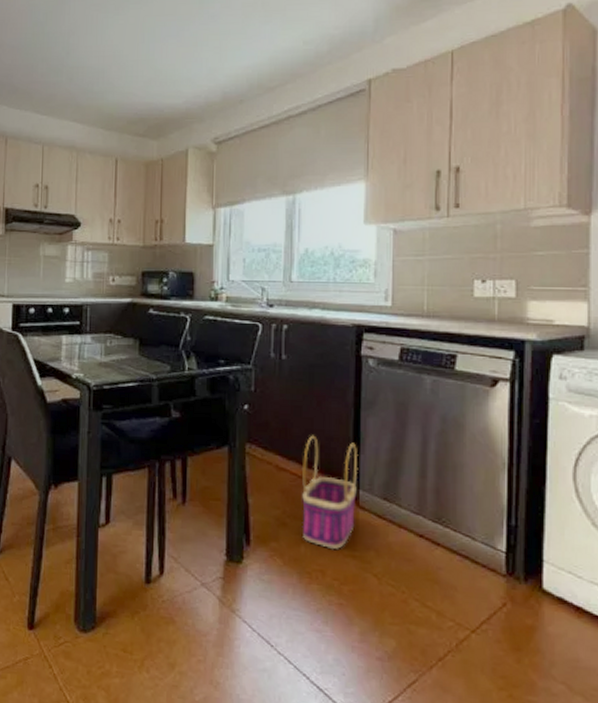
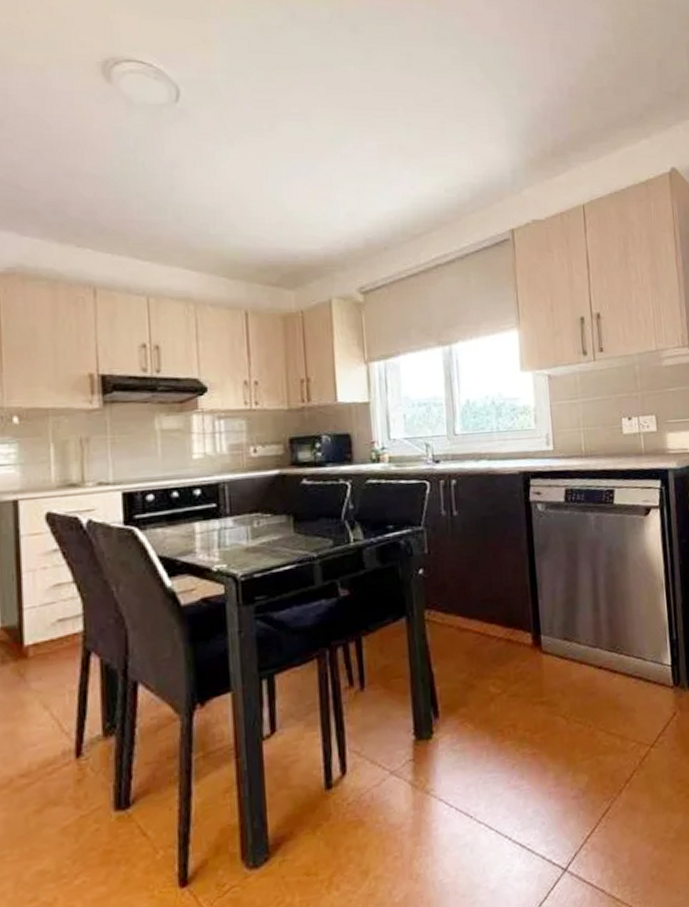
basket: present [302,435,359,550] -> none [484,589,540,701]

